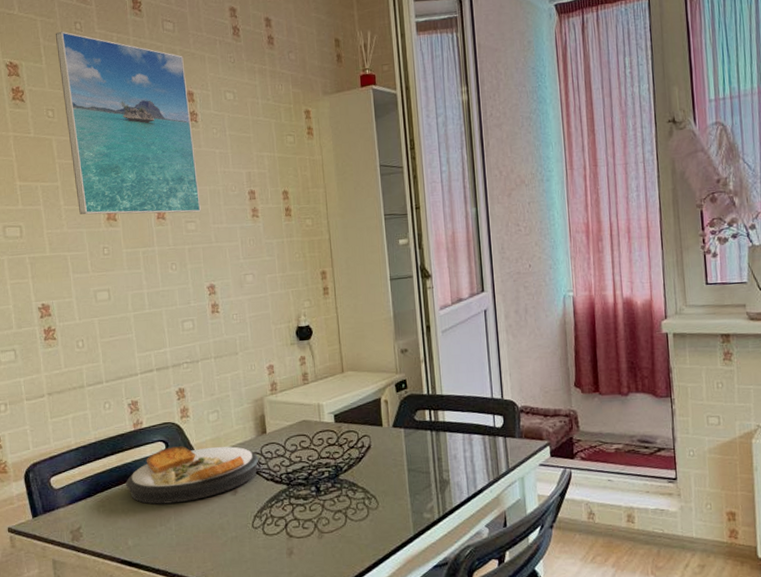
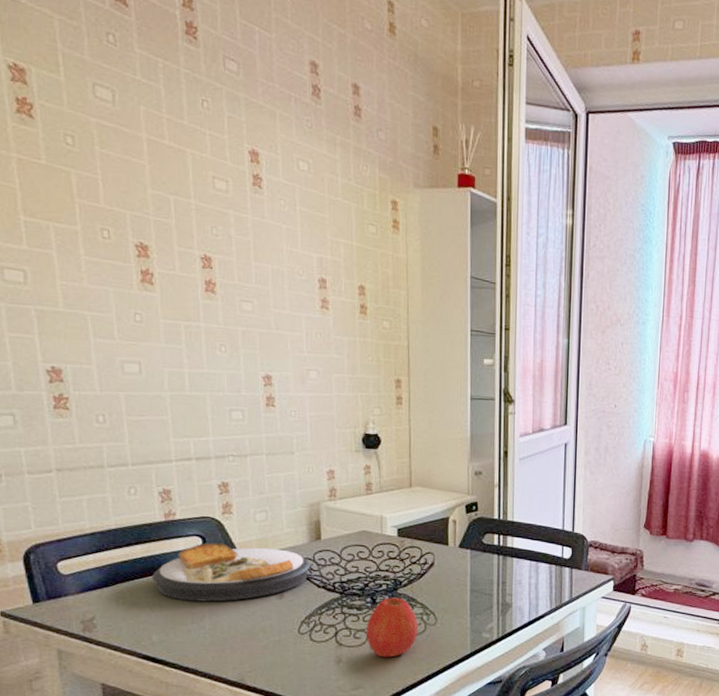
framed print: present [55,31,201,215] -> none [78,39,260,293]
apple: none [313,483,362,547] -> present [366,597,418,658]

